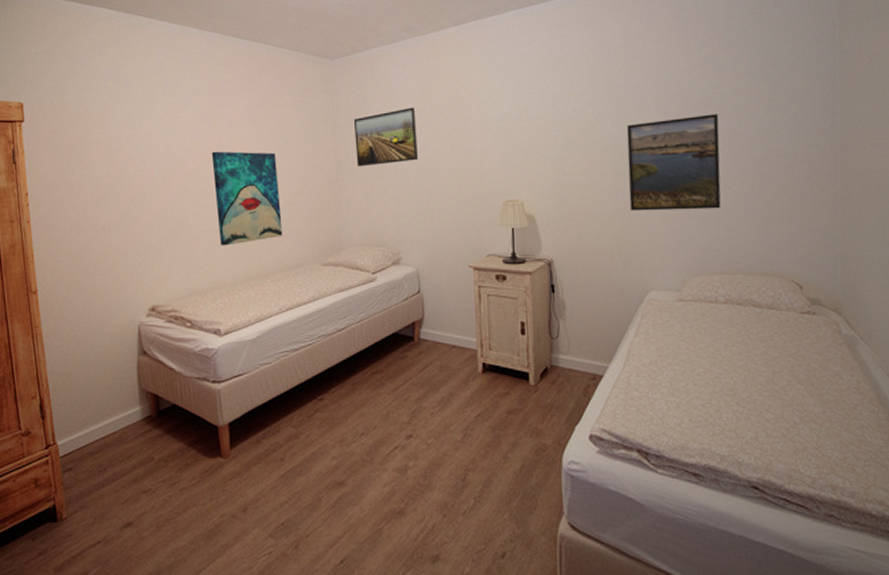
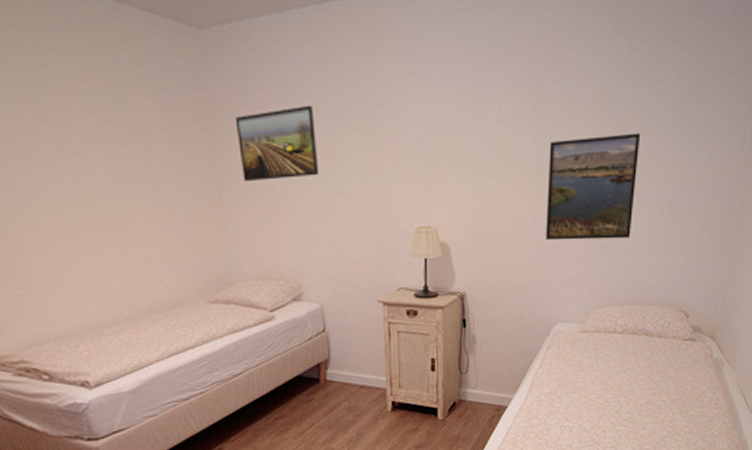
wall art: present [211,151,283,246] -> none [41,153,156,281]

